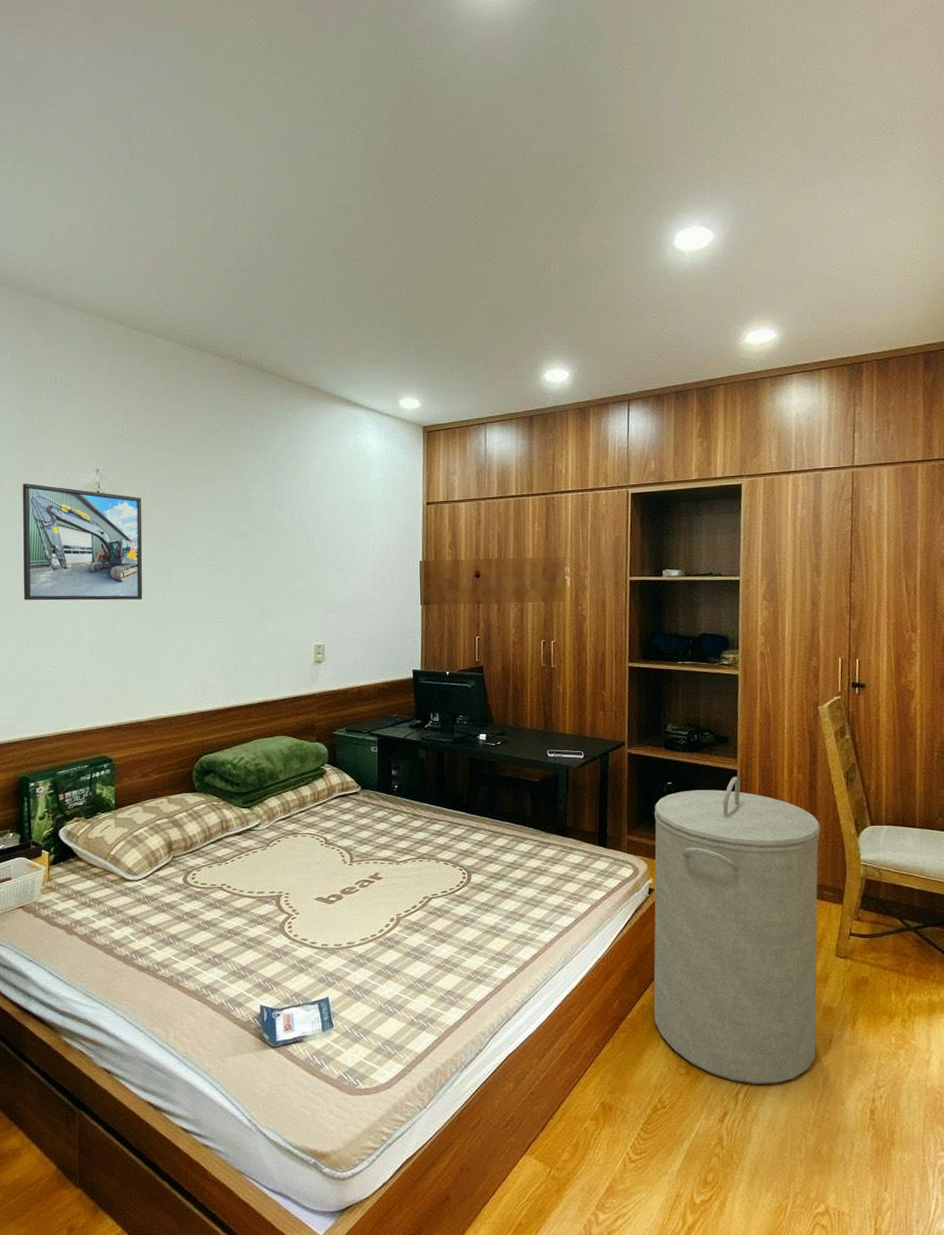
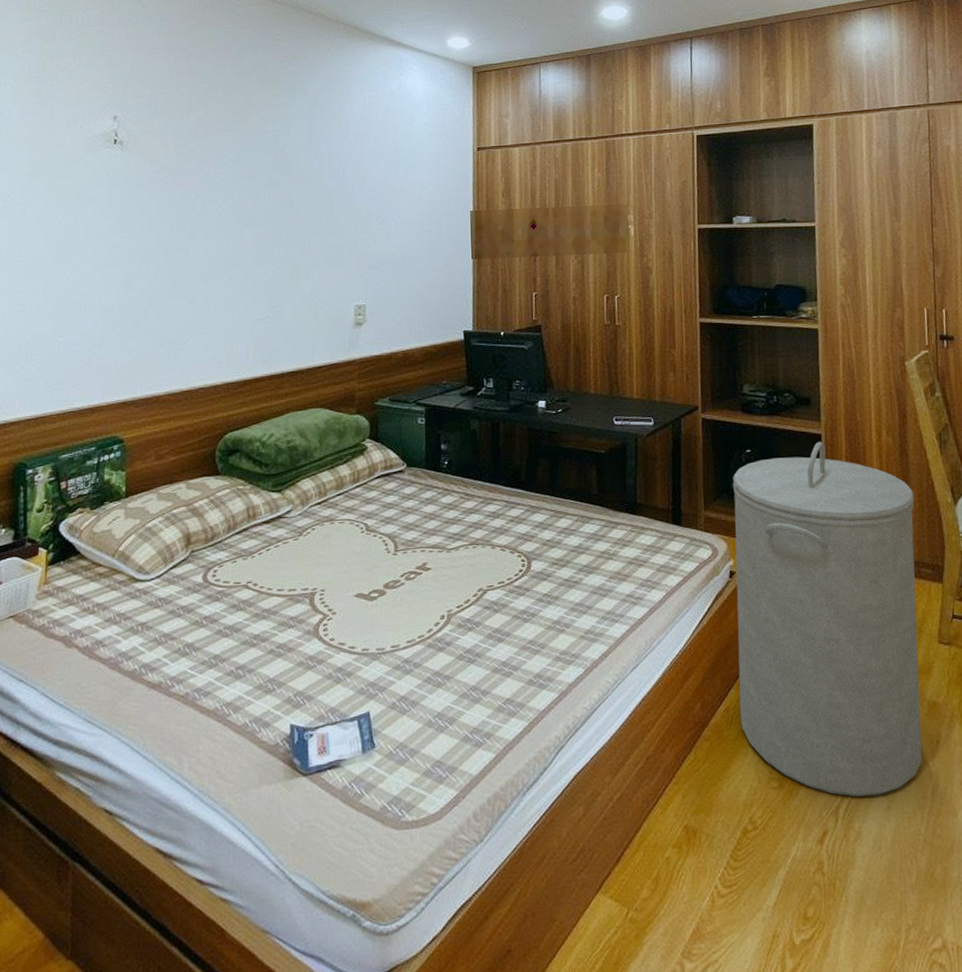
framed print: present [23,483,143,601] -> none [28,132,164,261]

